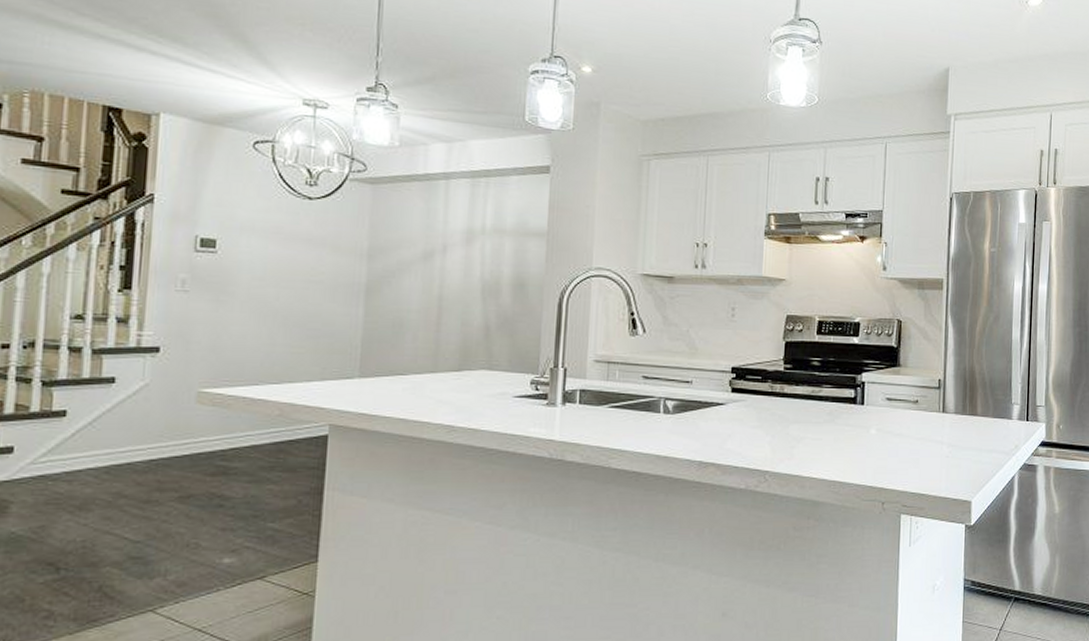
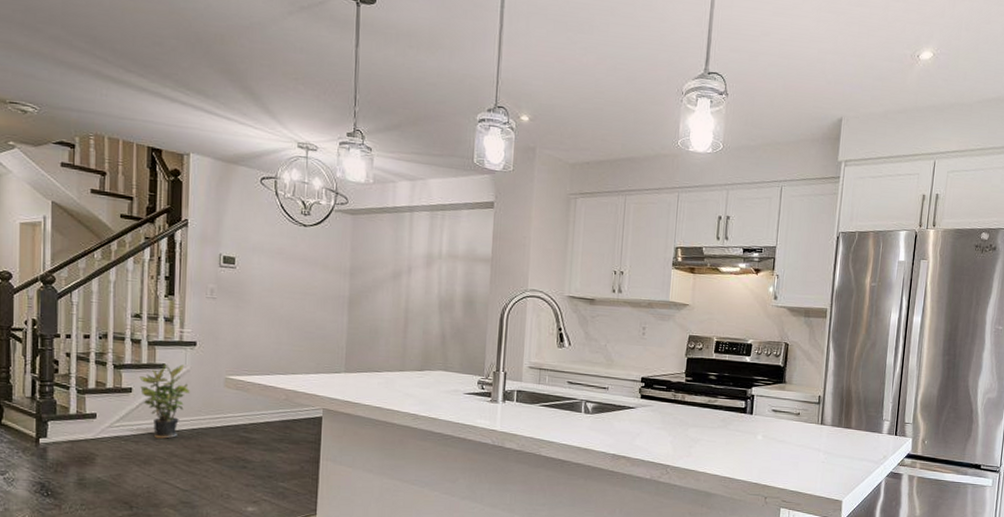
potted plant: none [77,376,148,477] -> present [139,363,190,440]

